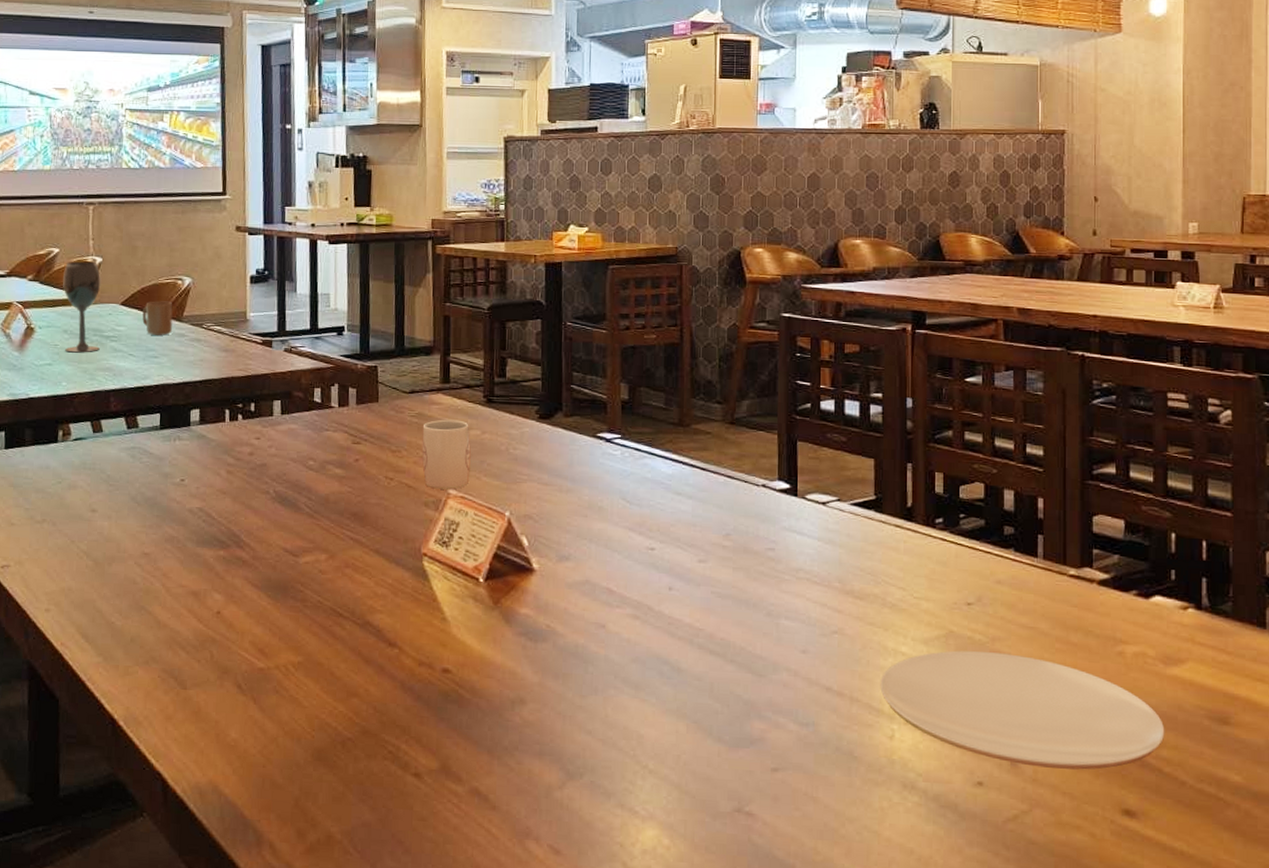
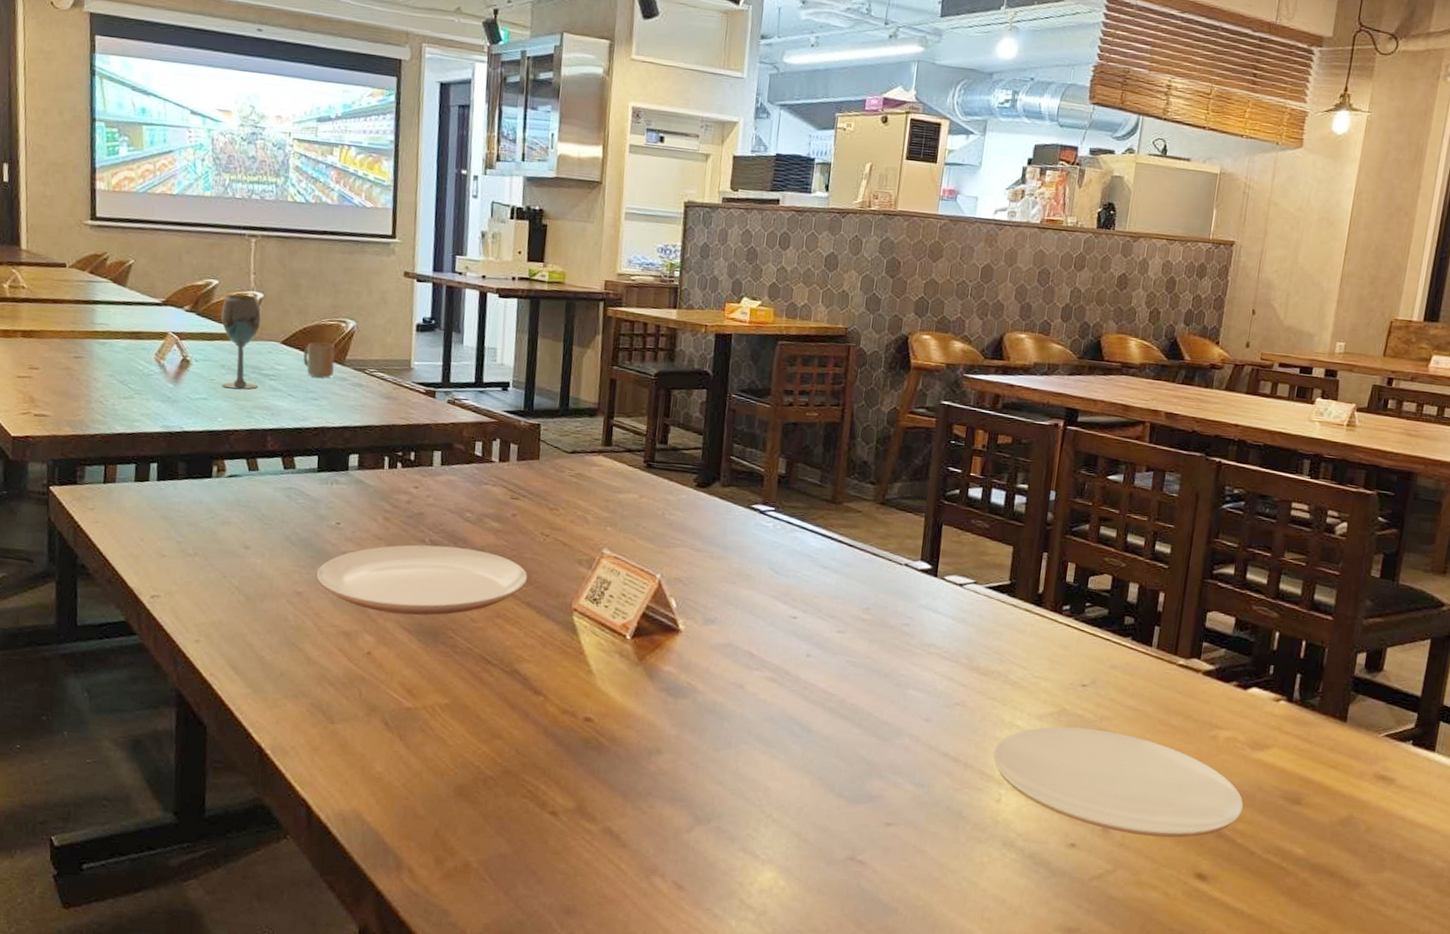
plate: none [163,496,374,570] -> present [316,545,527,615]
mug: present [421,419,471,490] -> none [578,481,629,550]

